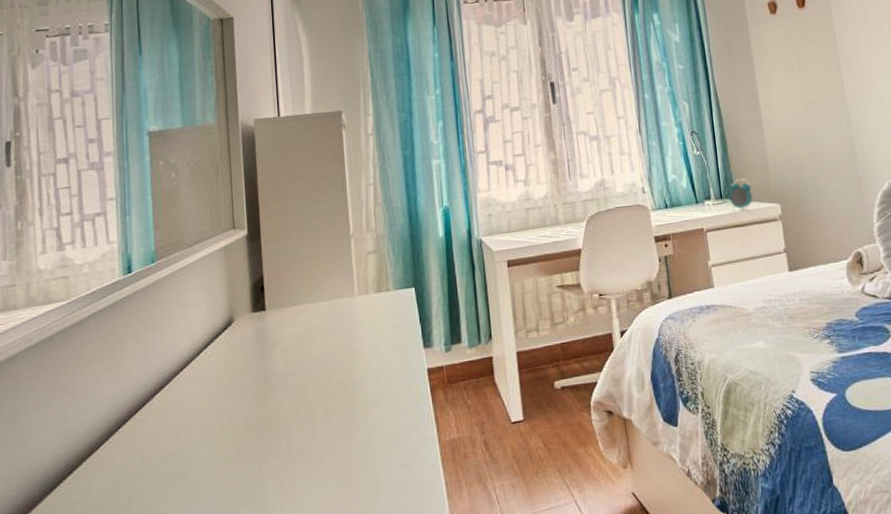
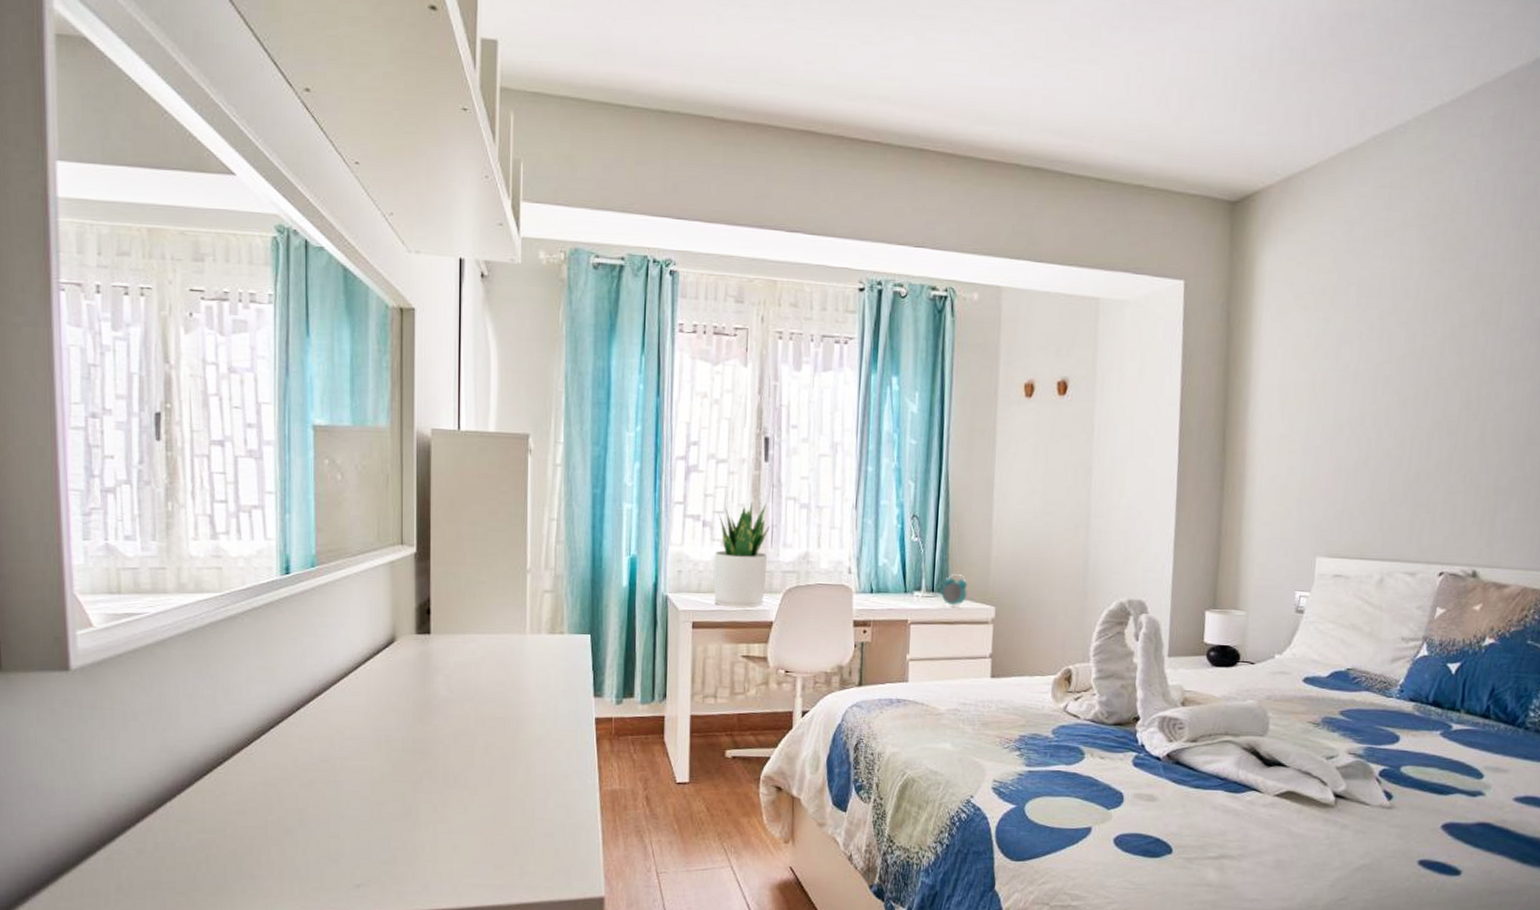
planter: none [518,140,570,243] -> present [713,502,771,609]

